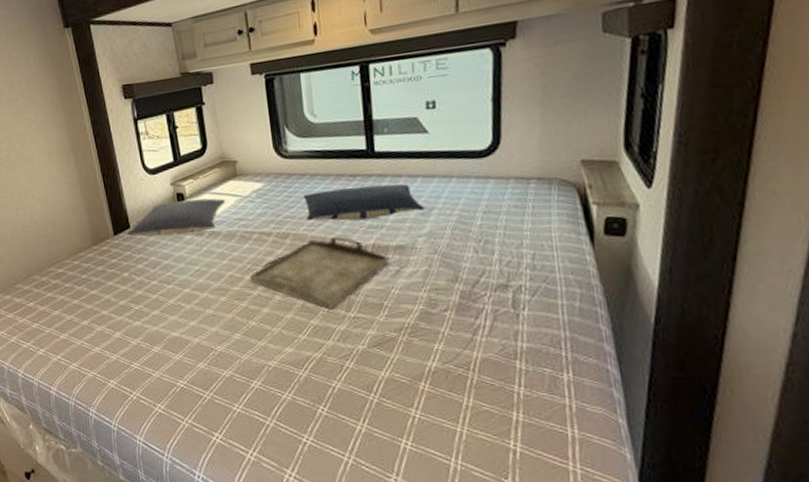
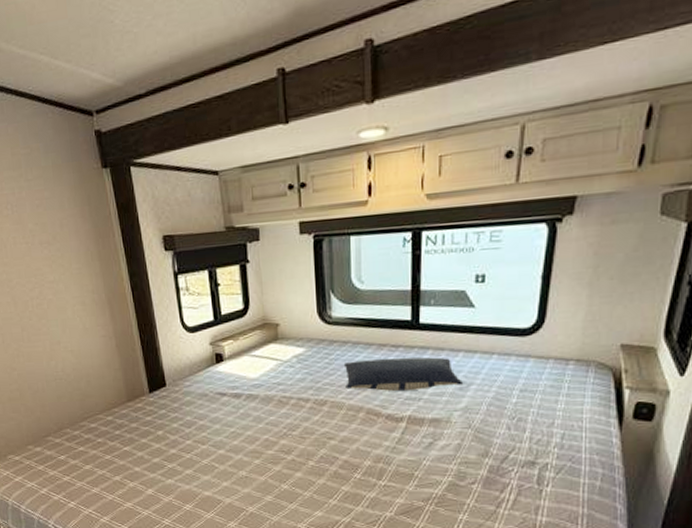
pillow: present [126,198,226,237] -> none [162,360,266,397]
serving tray: present [250,236,390,310] -> none [285,406,424,478]

